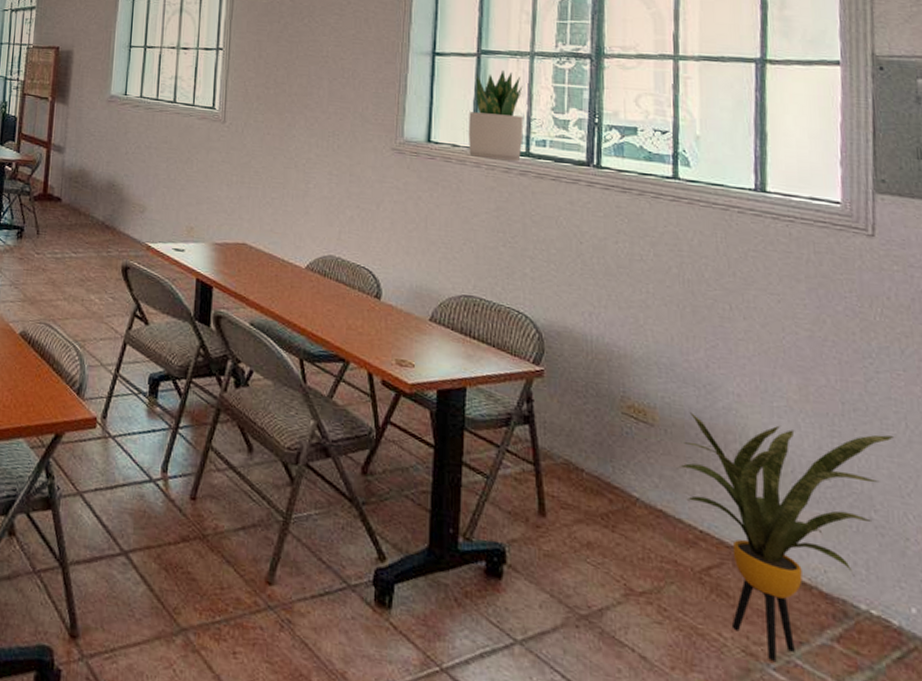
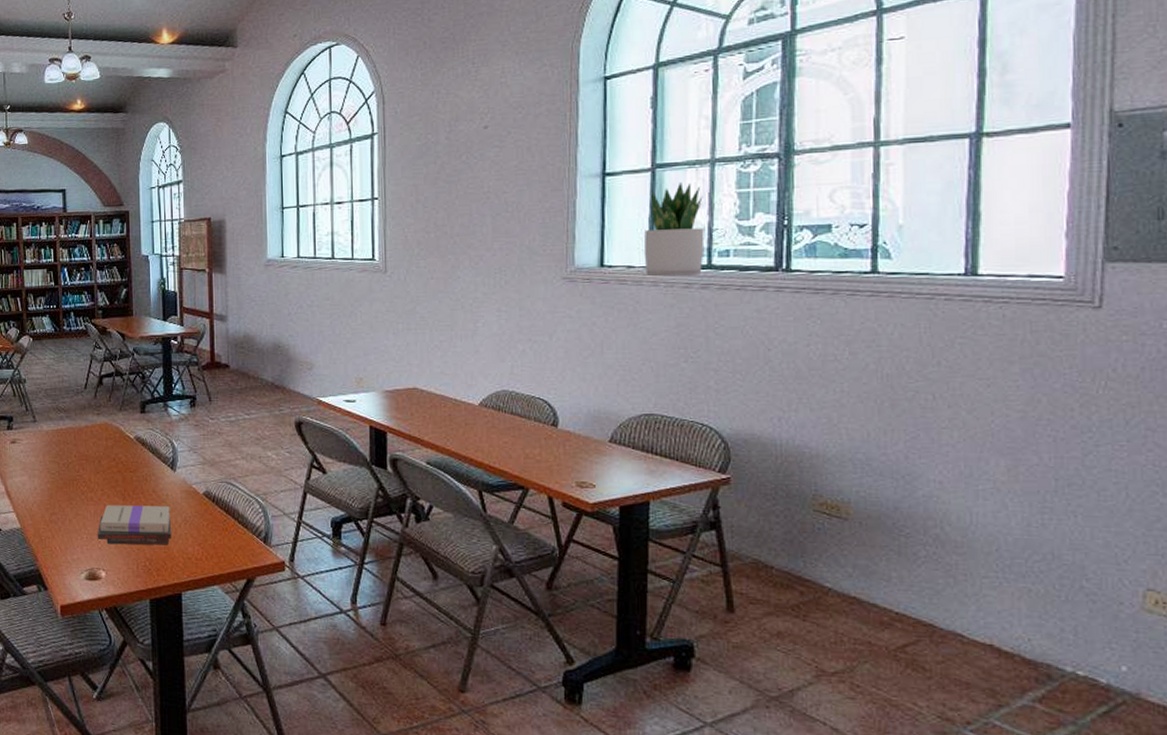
house plant: present [677,412,895,661] -> none [872,503,1113,724]

